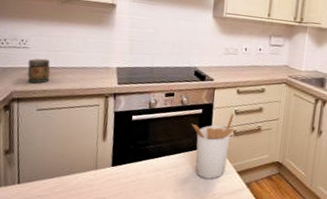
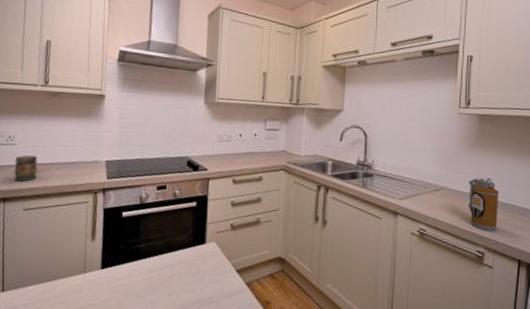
utensil holder: present [192,112,235,179] -> none [186,204,232,280]

